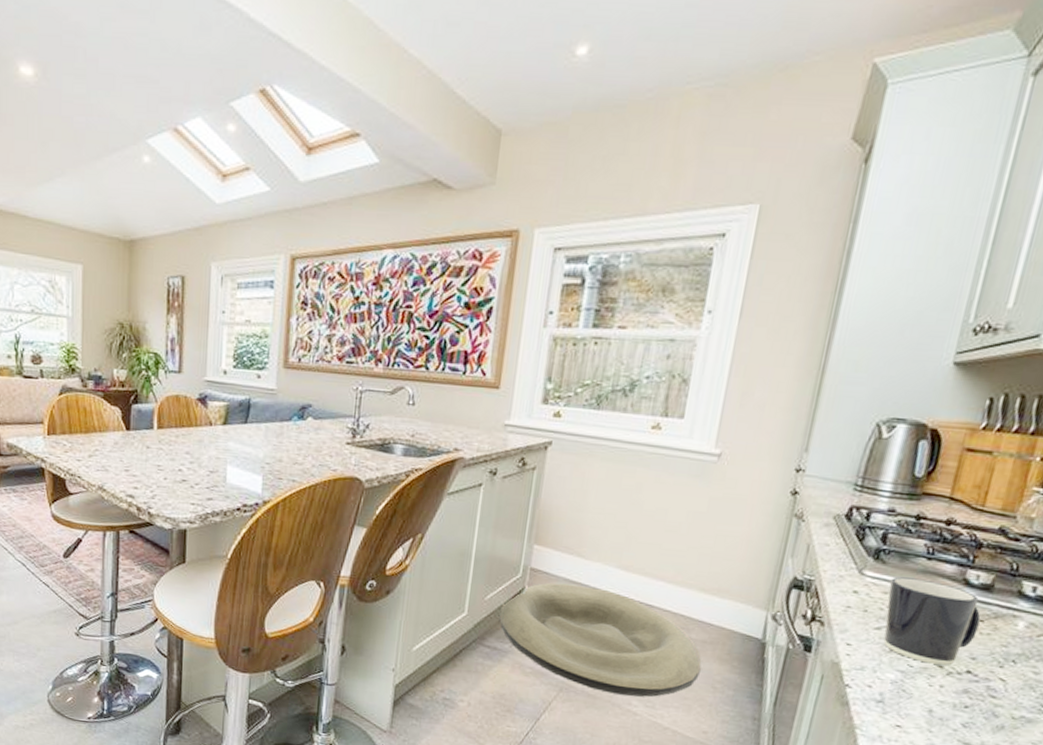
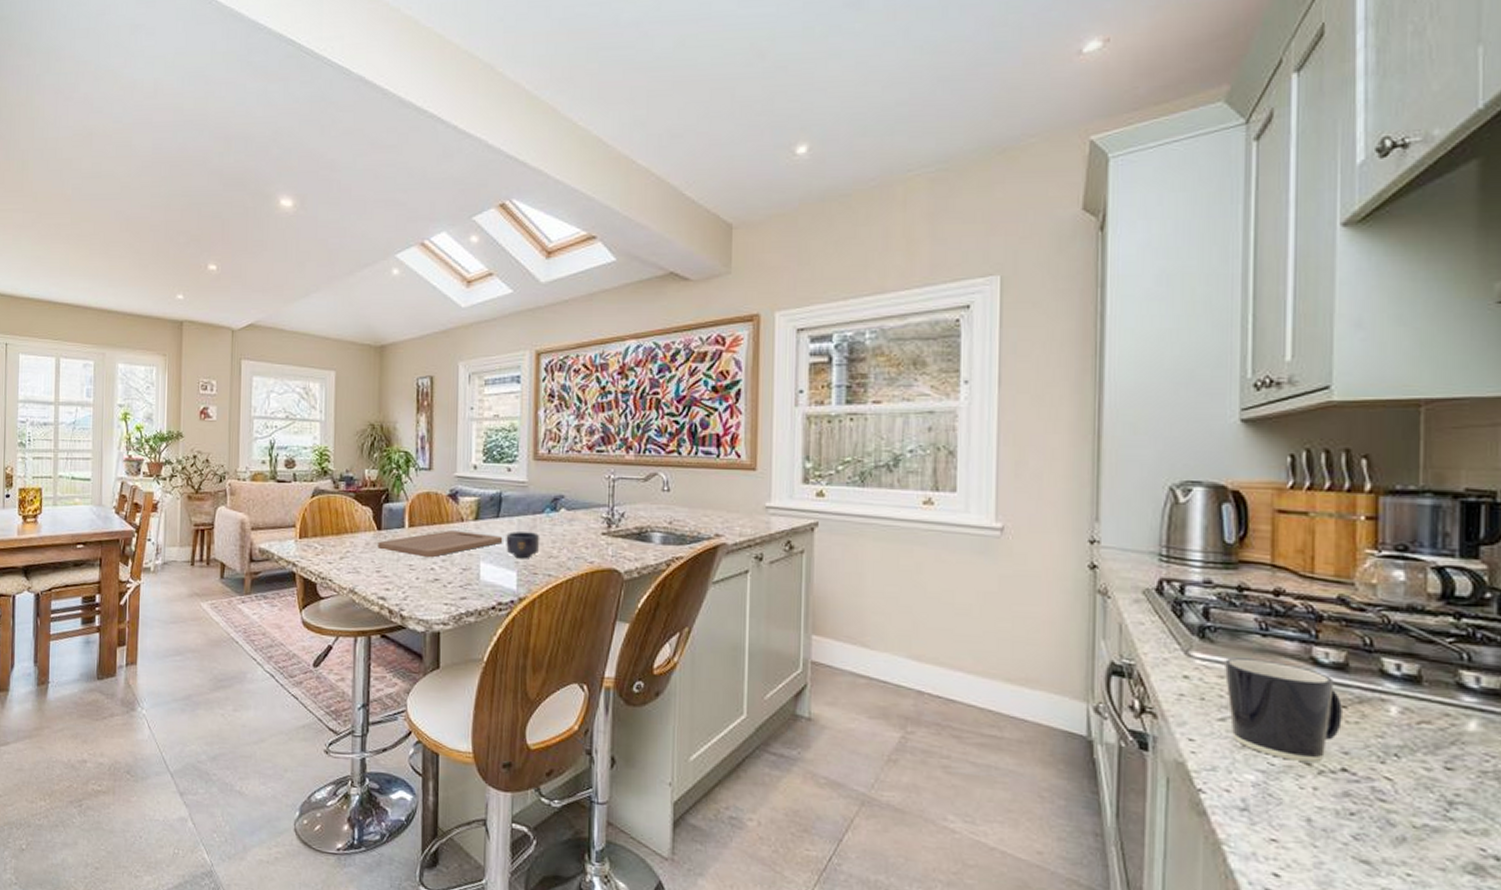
cutting board: none [126,434,250,459] -> present [377,530,503,557]
mug: none [252,437,287,464] -> present [506,532,540,558]
dog bed: present [499,582,701,697] -> none [783,677,1022,811]

